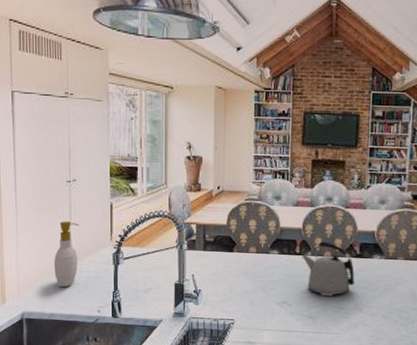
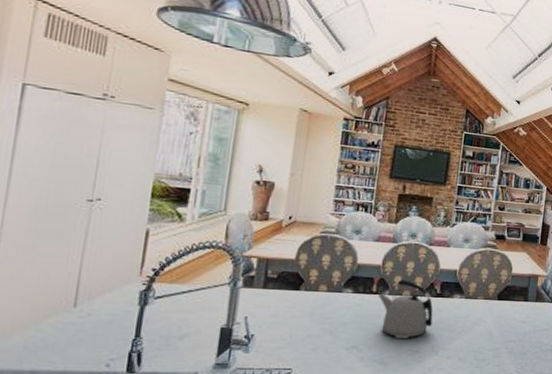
soap bottle: present [54,221,79,288] -> none [46,249,97,336]

